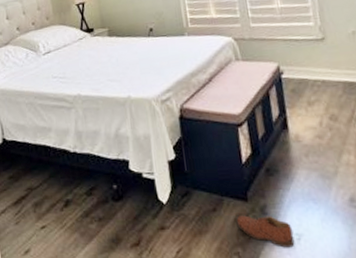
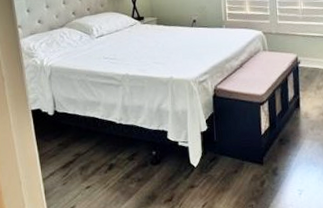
shoe: present [236,215,295,248] -> none [253,176,297,201]

